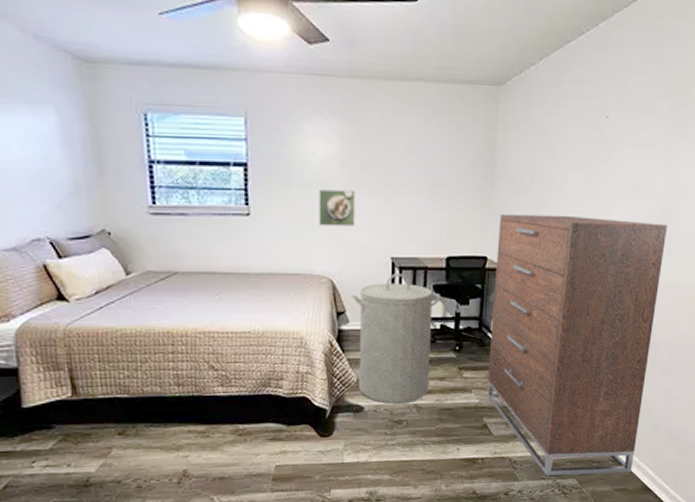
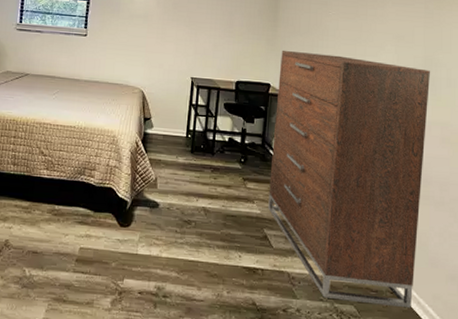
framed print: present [318,190,355,226] -> none [137,21,167,51]
laundry hamper: present [351,274,441,404] -> none [156,91,231,205]

